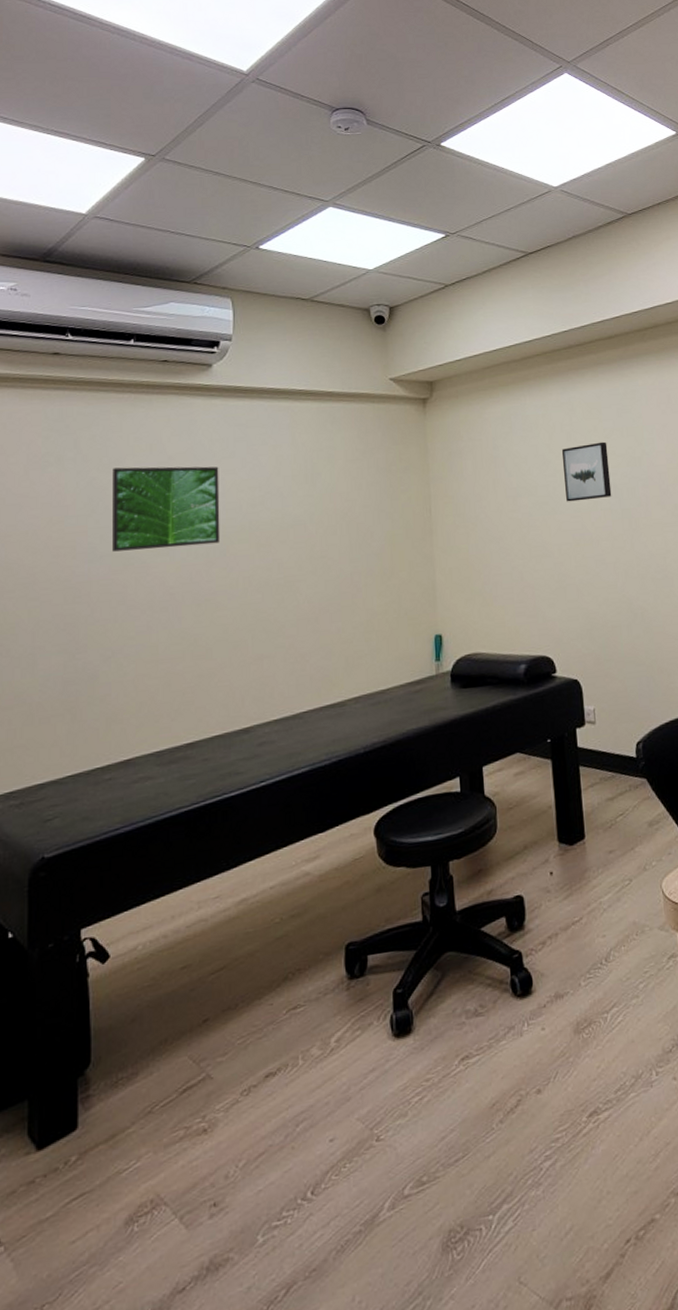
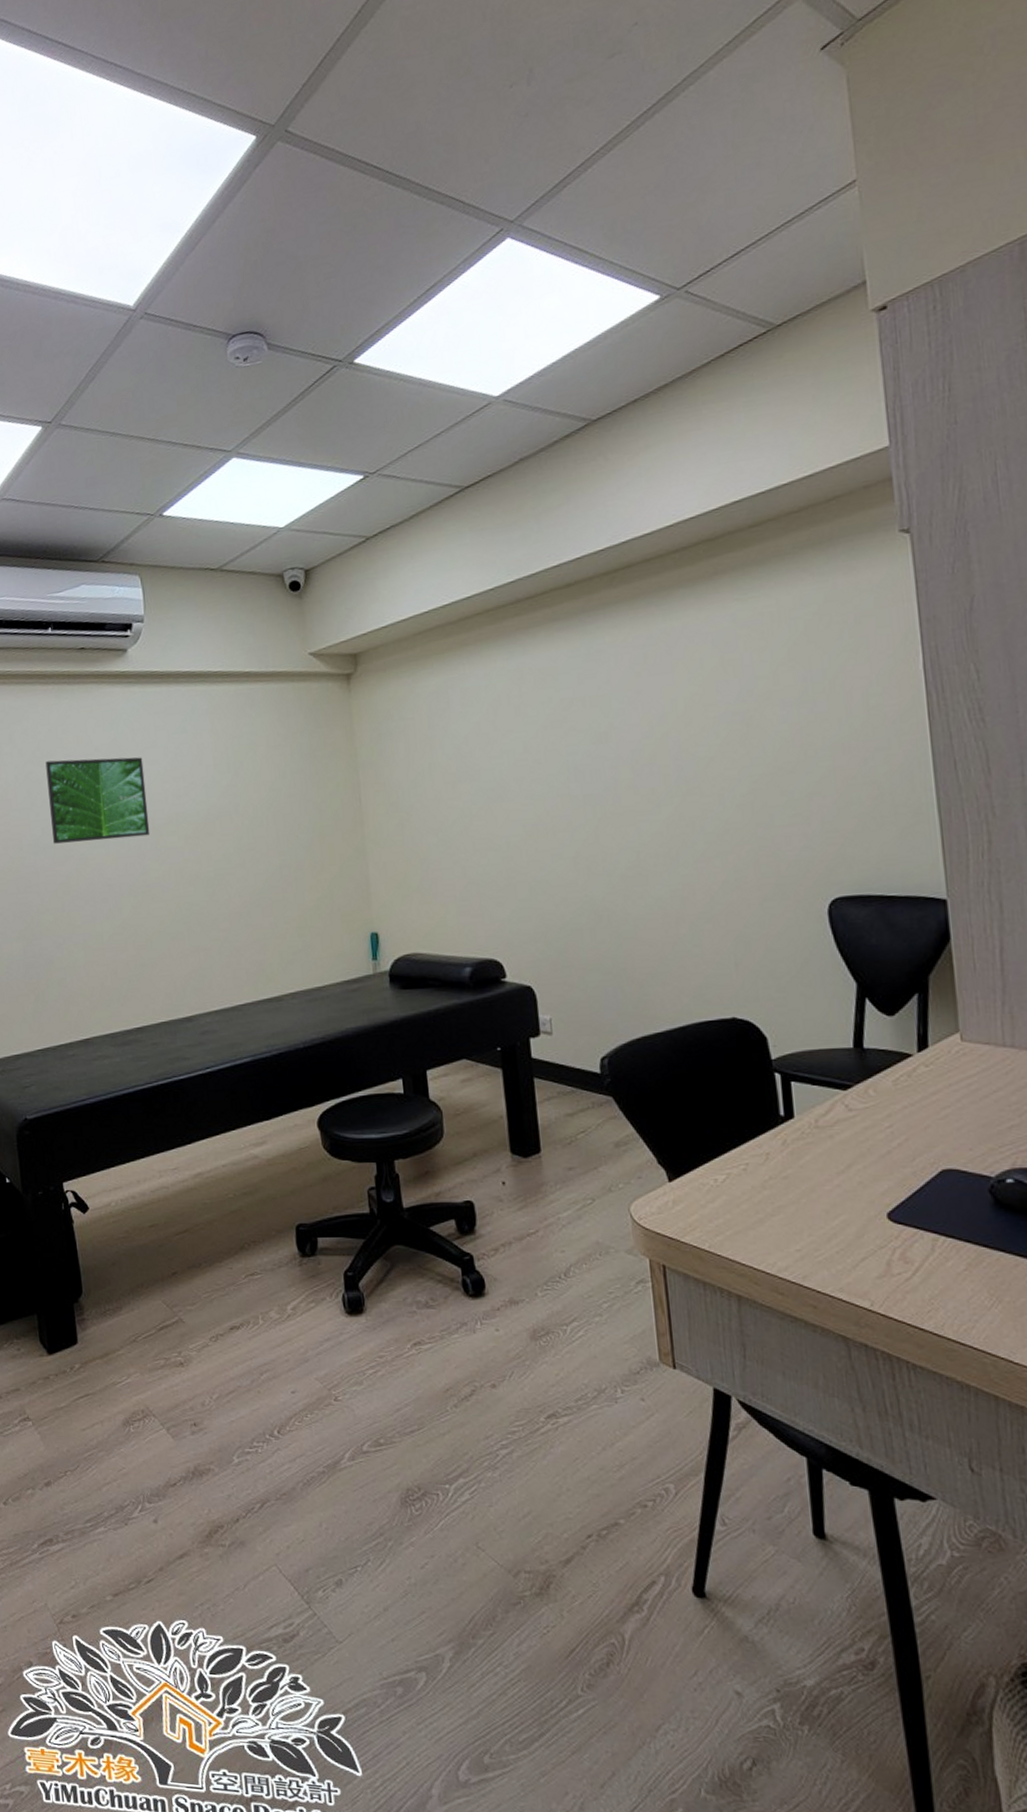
wall art: present [562,441,612,502] -> none [510,715,572,788]

